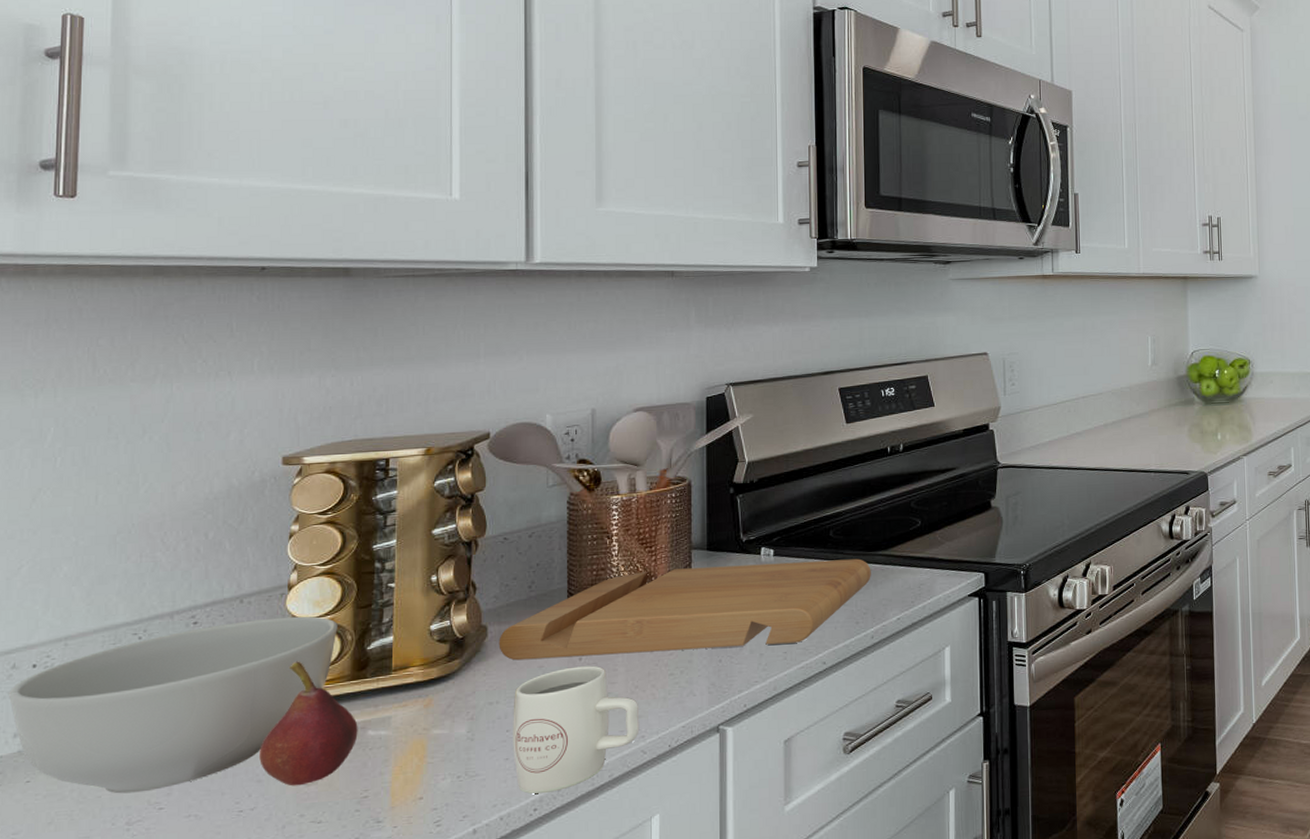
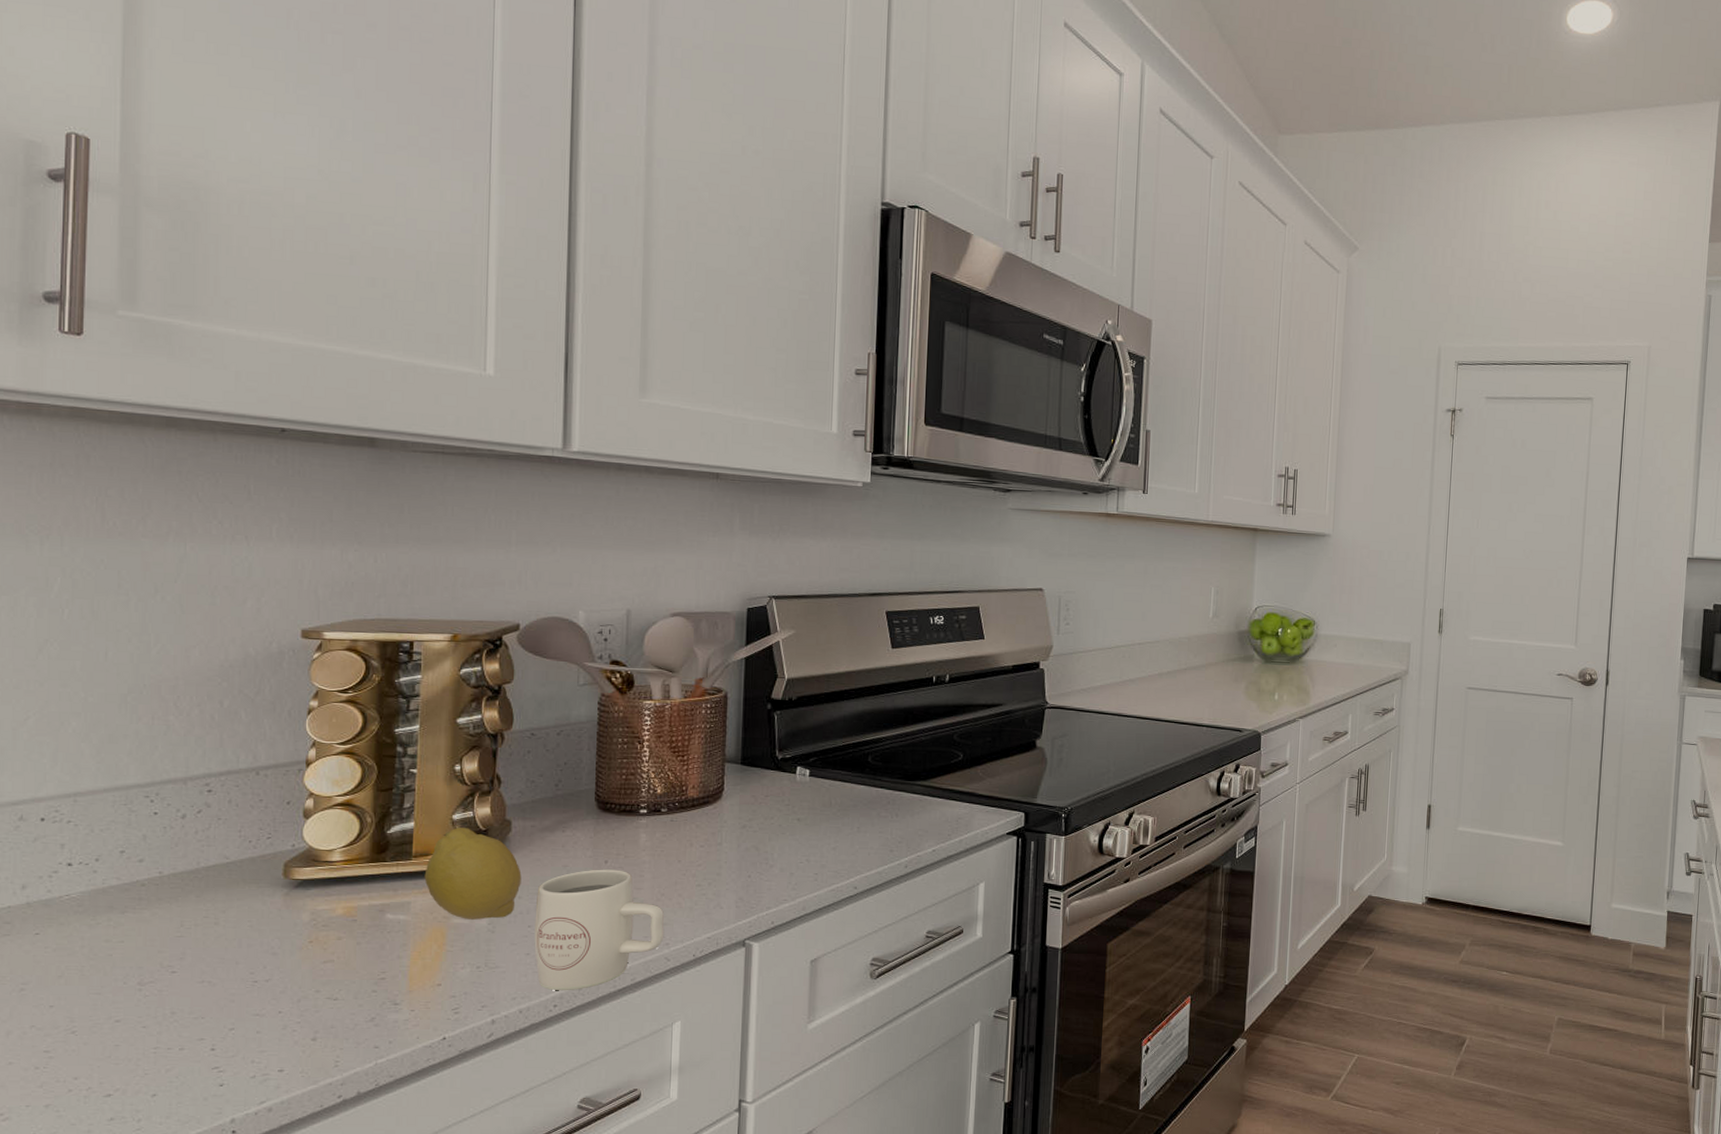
bowl: present [8,616,339,794] -> none [15,792,358,954]
fruit: present [259,661,358,786] -> none [275,838,376,962]
fruit: none [404,637,499,729] -> present [424,827,522,920]
cutting board: present [499,558,871,661] -> none [522,780,909,865]

